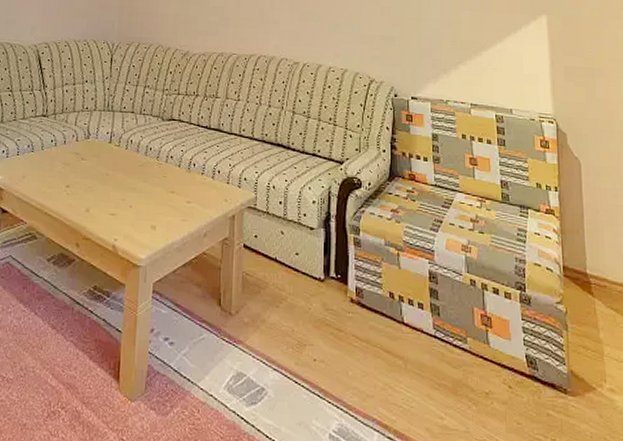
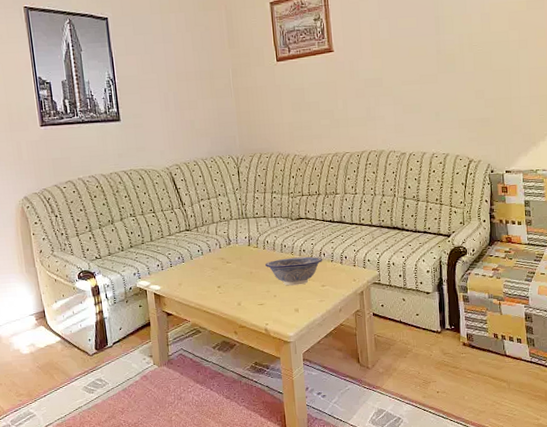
decorative bowl: none [124,163,192,198] -> present [264,256,323,286]

